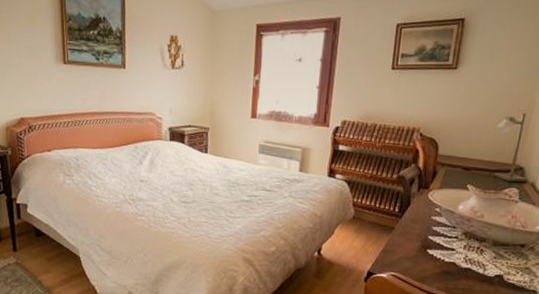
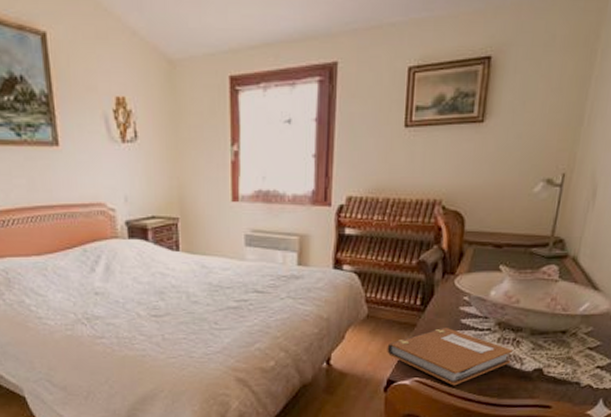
notebook: none [368,232,477,283] -> present [387,326,512,386]

